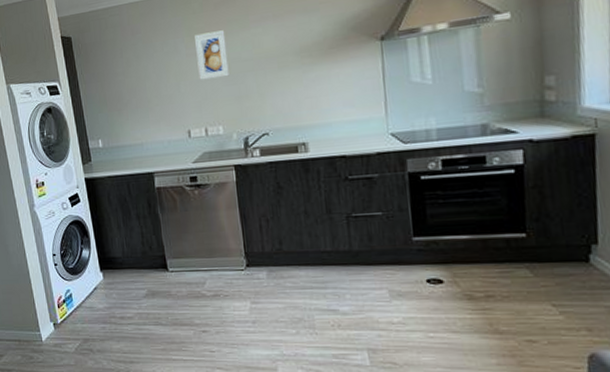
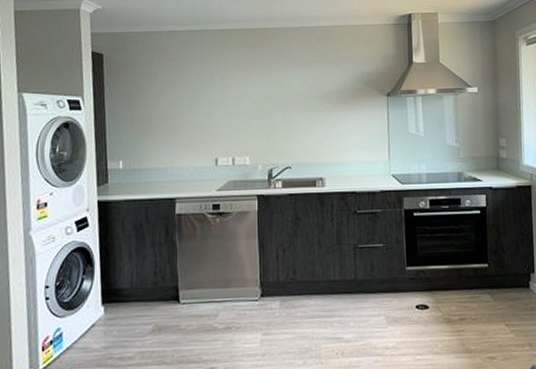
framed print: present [195,30,229,80] -> none [231,69,260,112]

